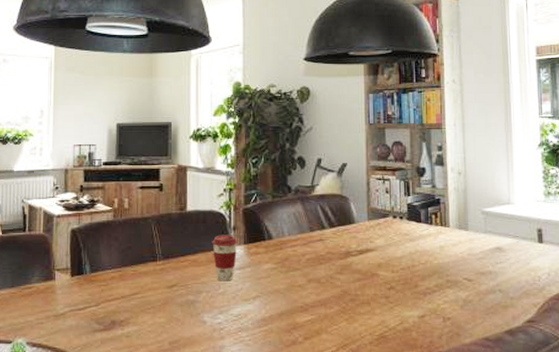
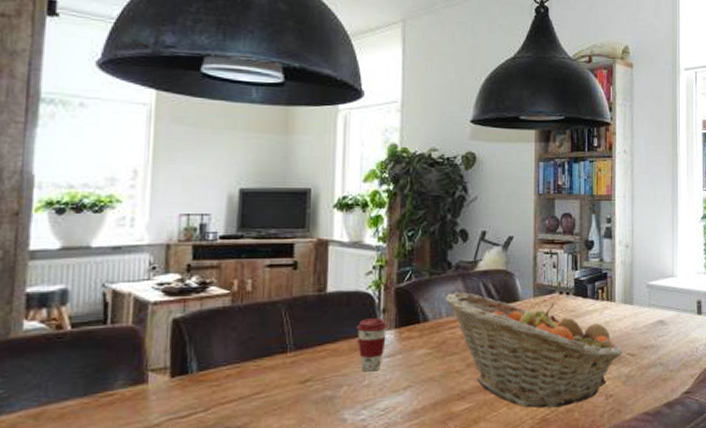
fruit basket: none [287,213,459,326] -> present [446,291,622,408]

